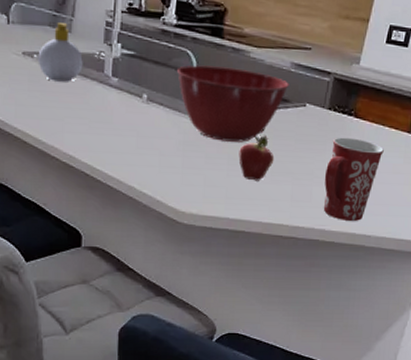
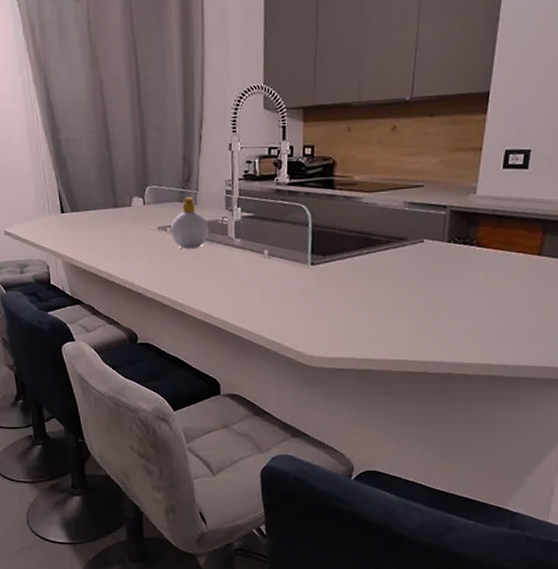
mixing bowl: present [177,65,289,142] -> none [294,215,404,285]
fruit: present [239,135,275,181] -> none [360,275,396,320]
mug: present [323,137,384,221] -> none [452,267,513,352]

